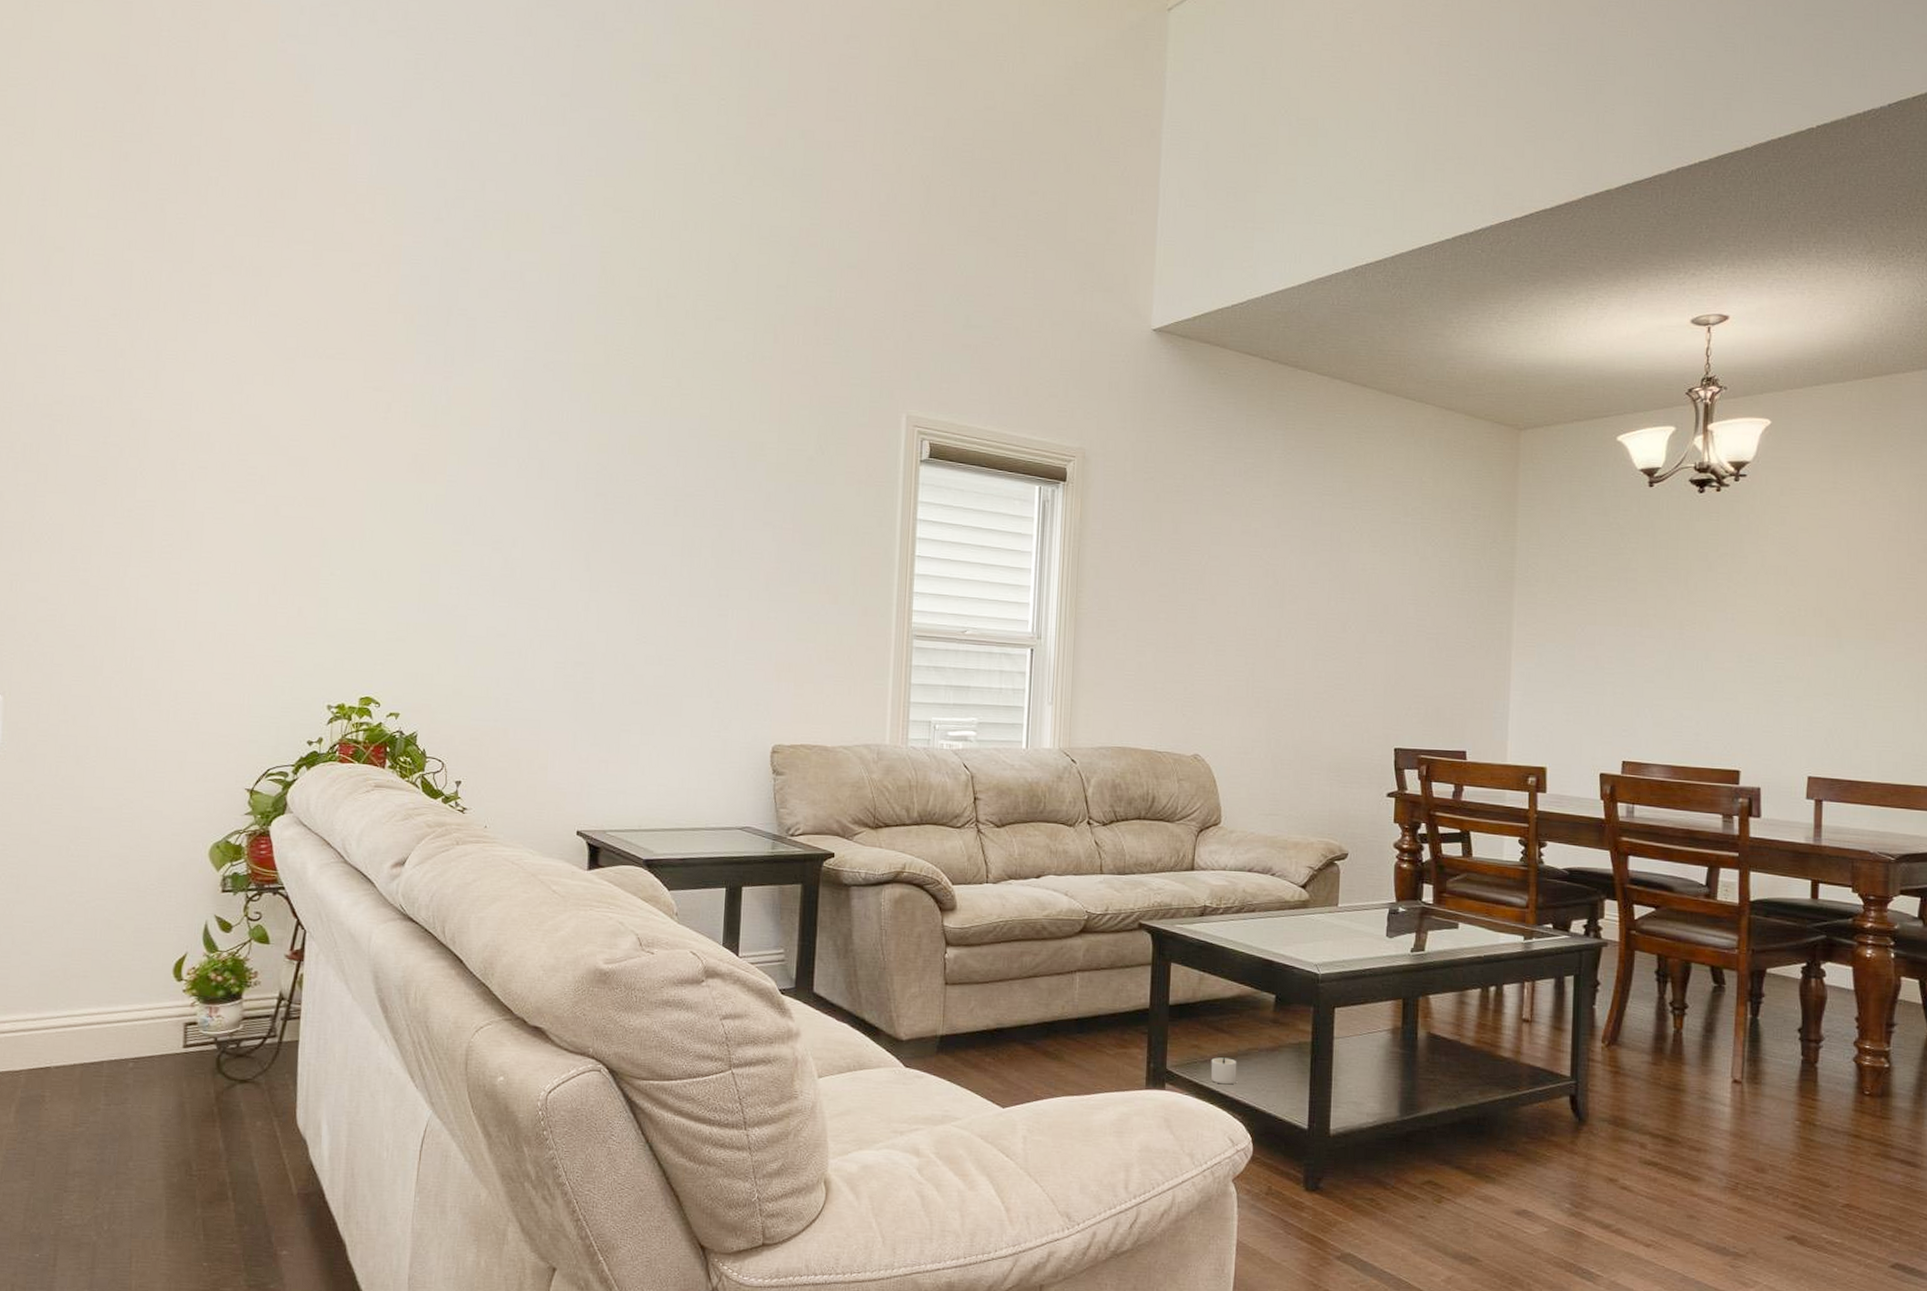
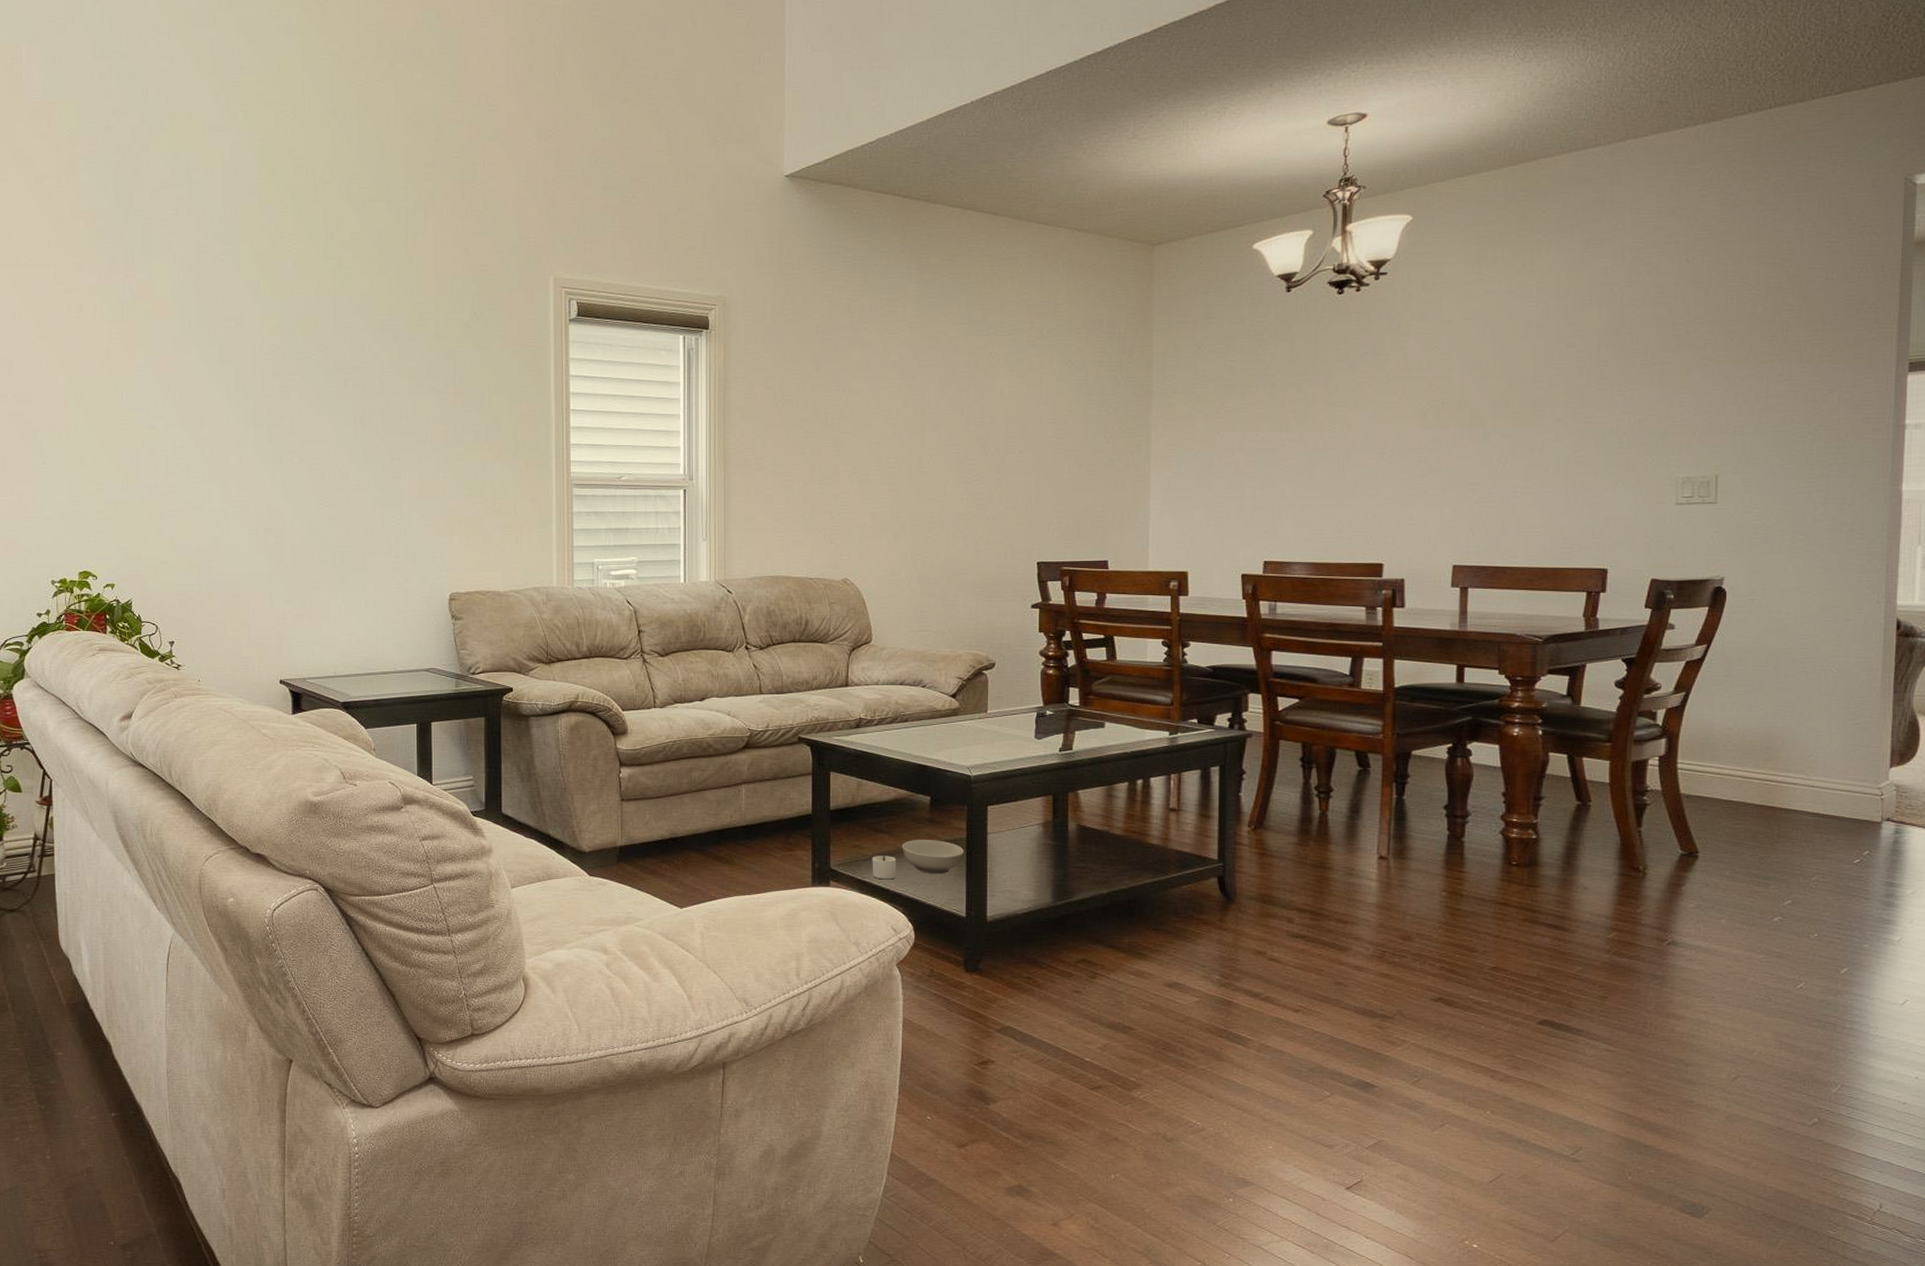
bowl: none [1243,1041,1308,1081] -> present [902,840,964,875]

